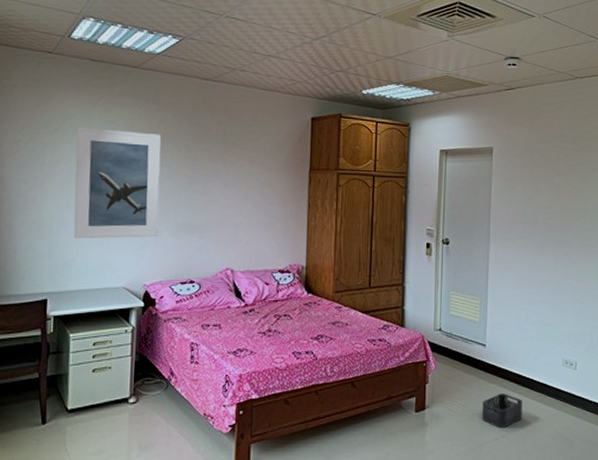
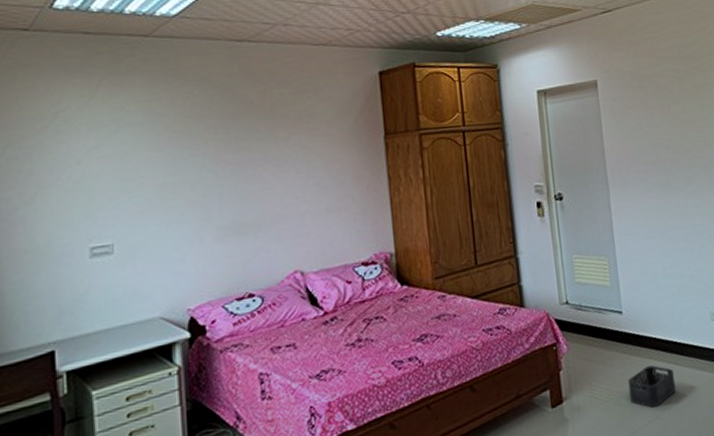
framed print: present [73,127,161,239] -> none [74,115,199,265]

